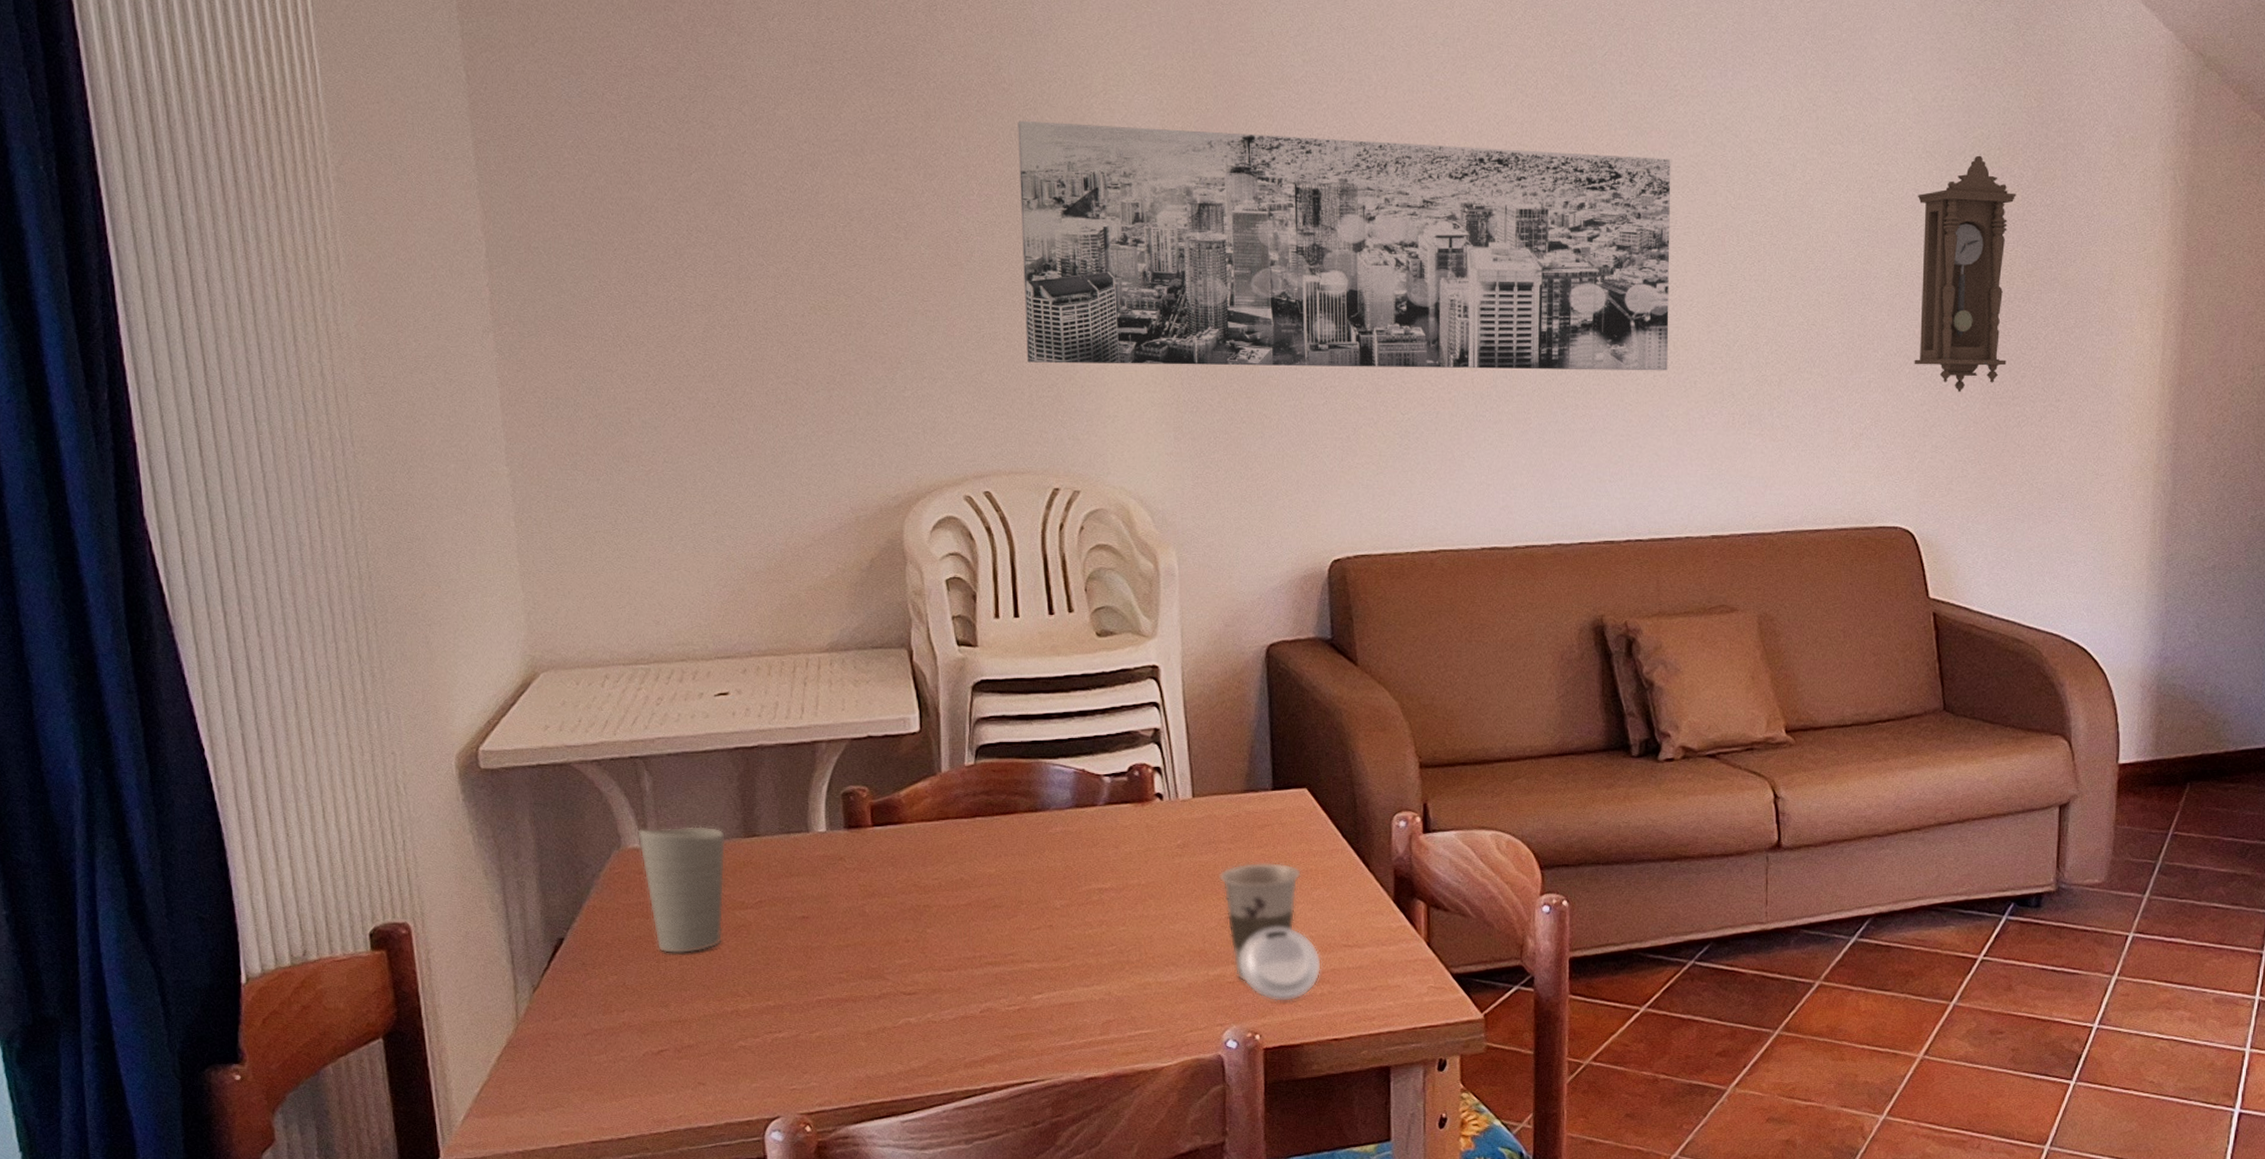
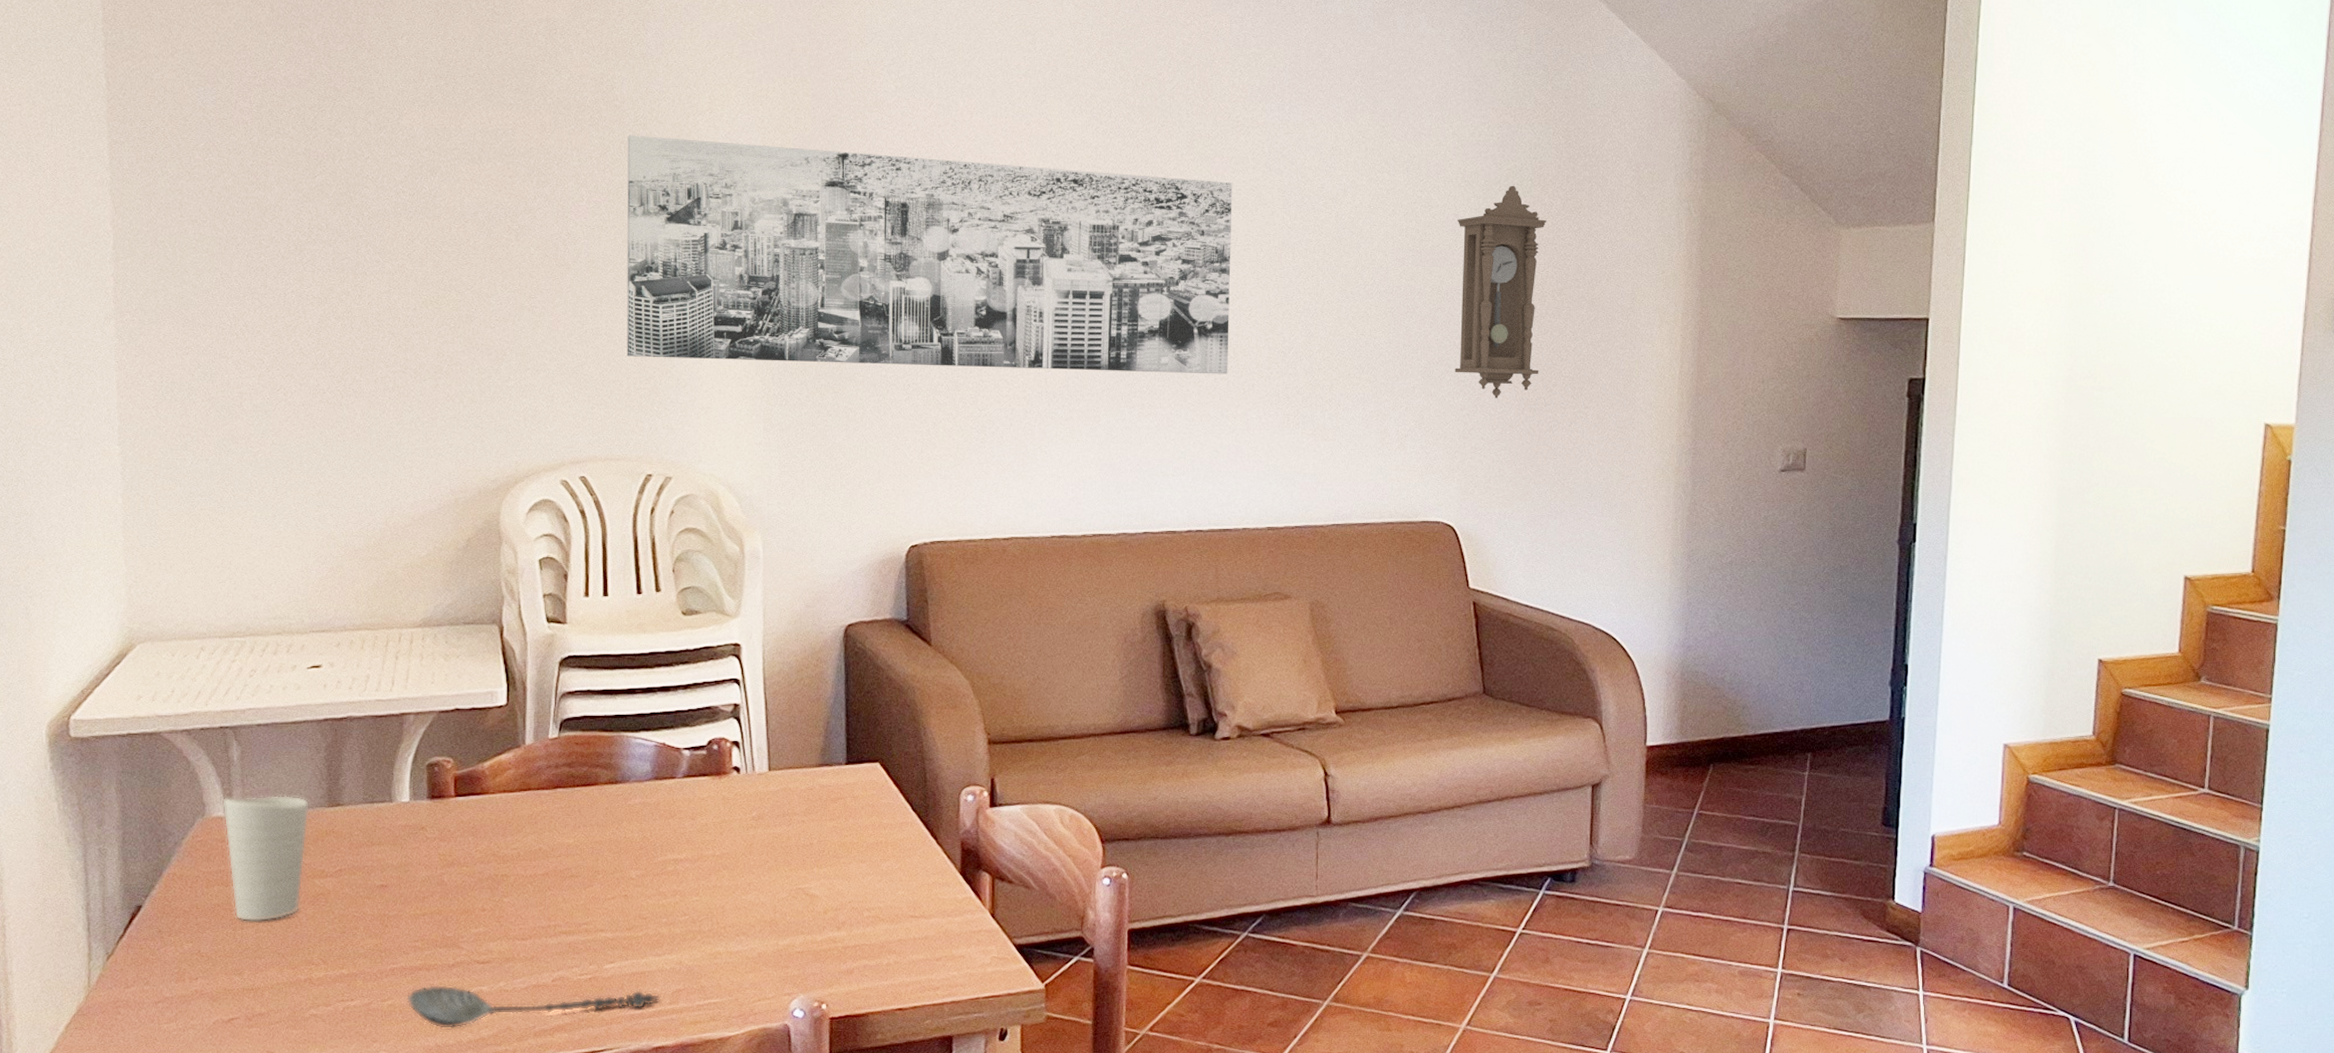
spoon: none [834,1017,1091,1061] -> present [407,985,661,1030]
cup: present [1219,862,1322,1002] -> none [791,834,889,972]

